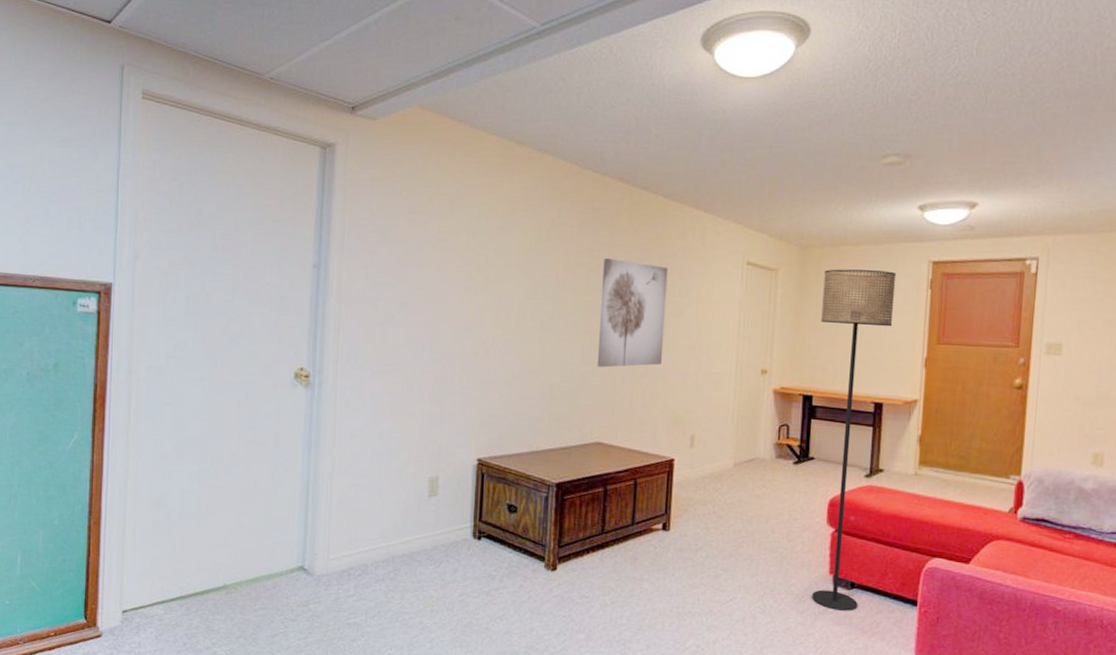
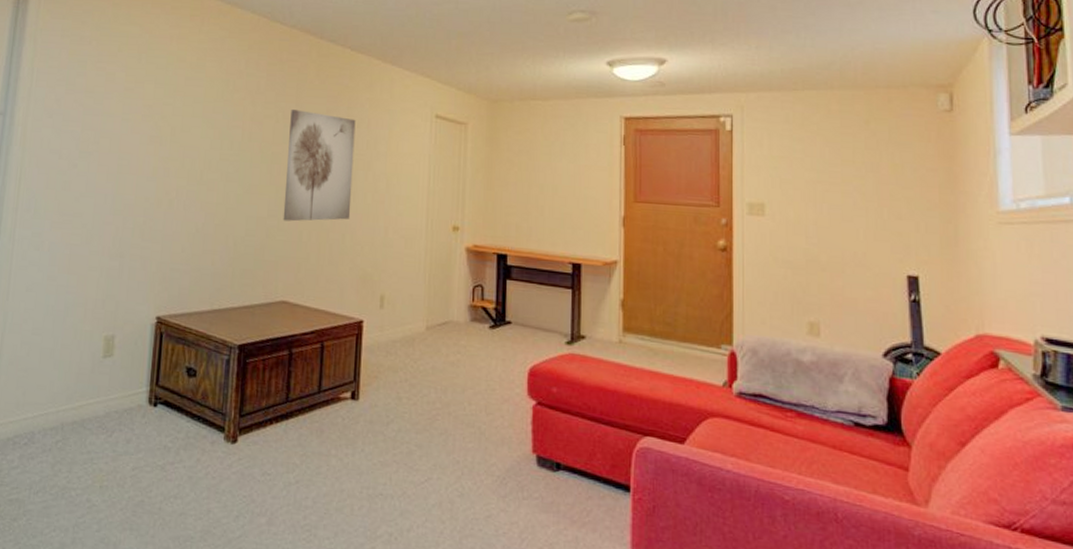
floor lamp: present [812,269,897,611] -> none [513,123,588,497]

